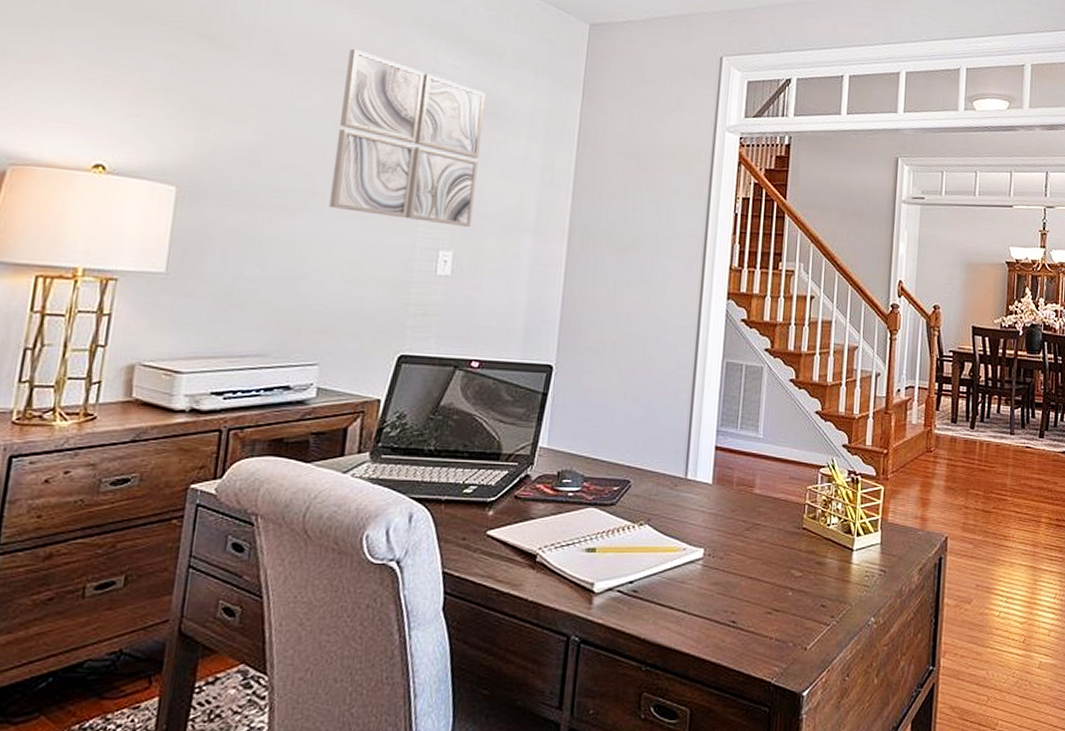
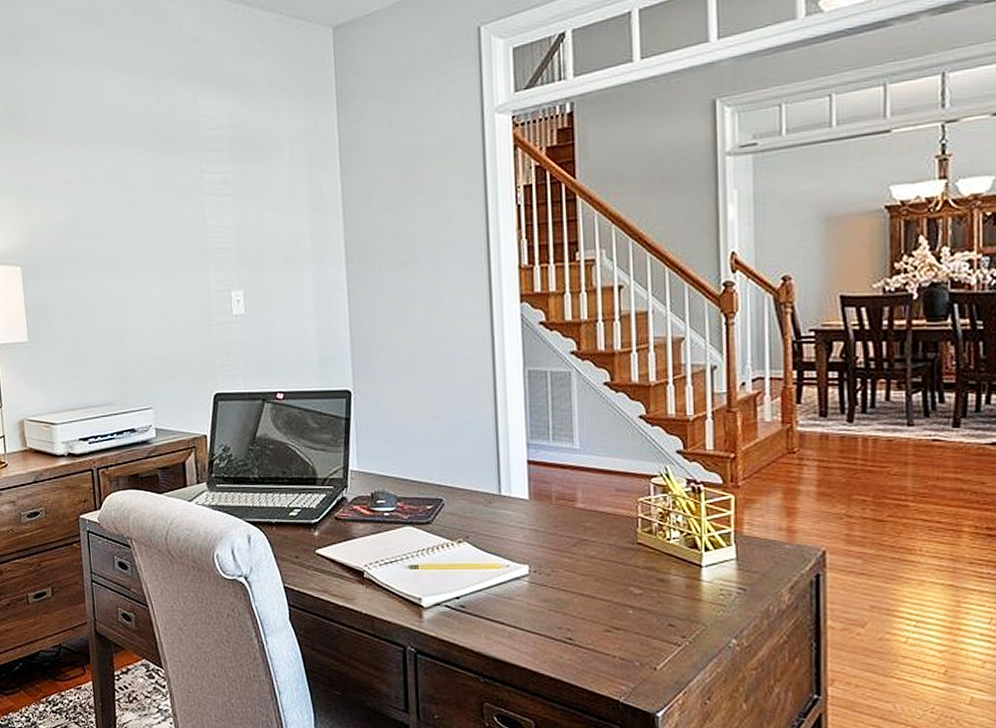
wall art: present [329,48,486,227] -> none [124,110,255,266]

